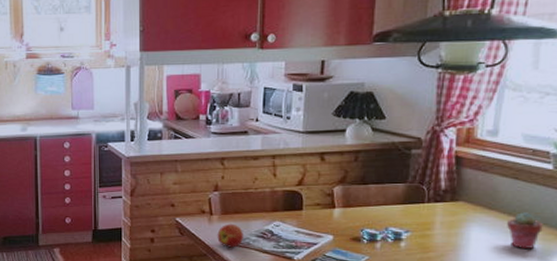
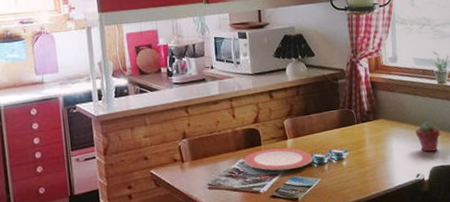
apple: present [217,223,244,248] -> none [190,167,215,192]
plate: none [280,215,364,241] -> present [244,148,314,171]

